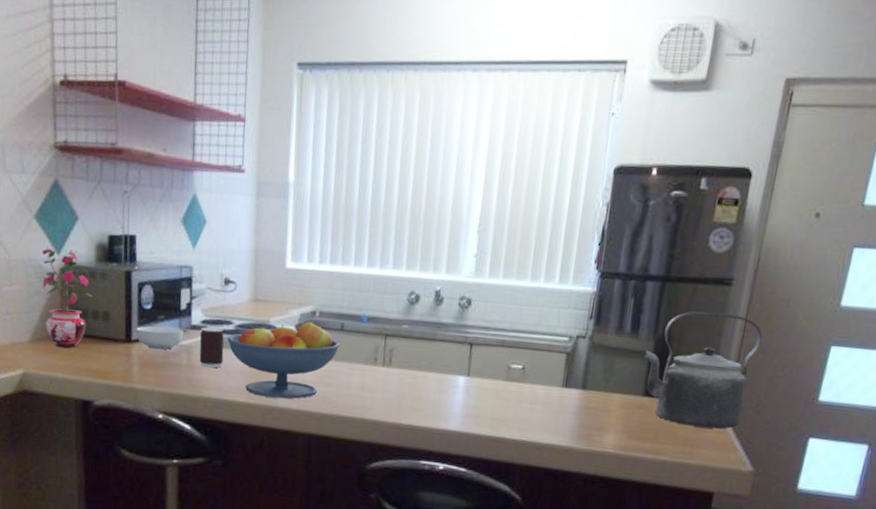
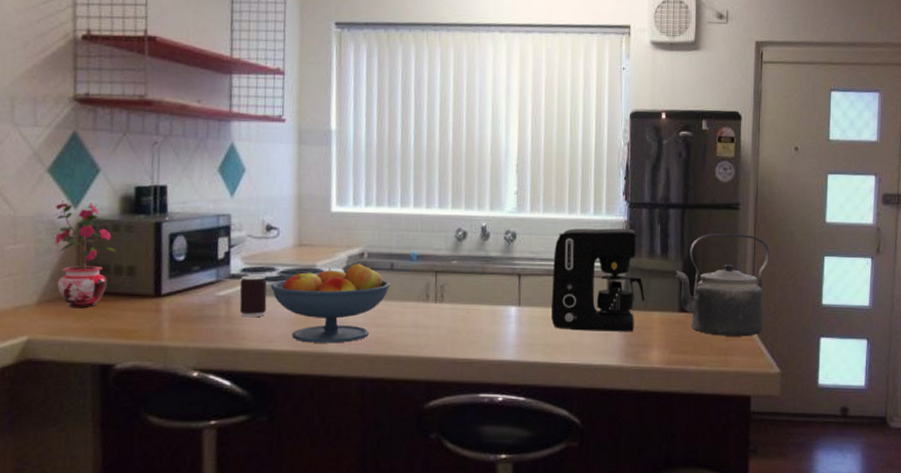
cereal bowl: present [135,325,184,350] -> none [166,277,222,303]
coffee maker: none [501,297,608,413] -> present [551,228,645,332]

